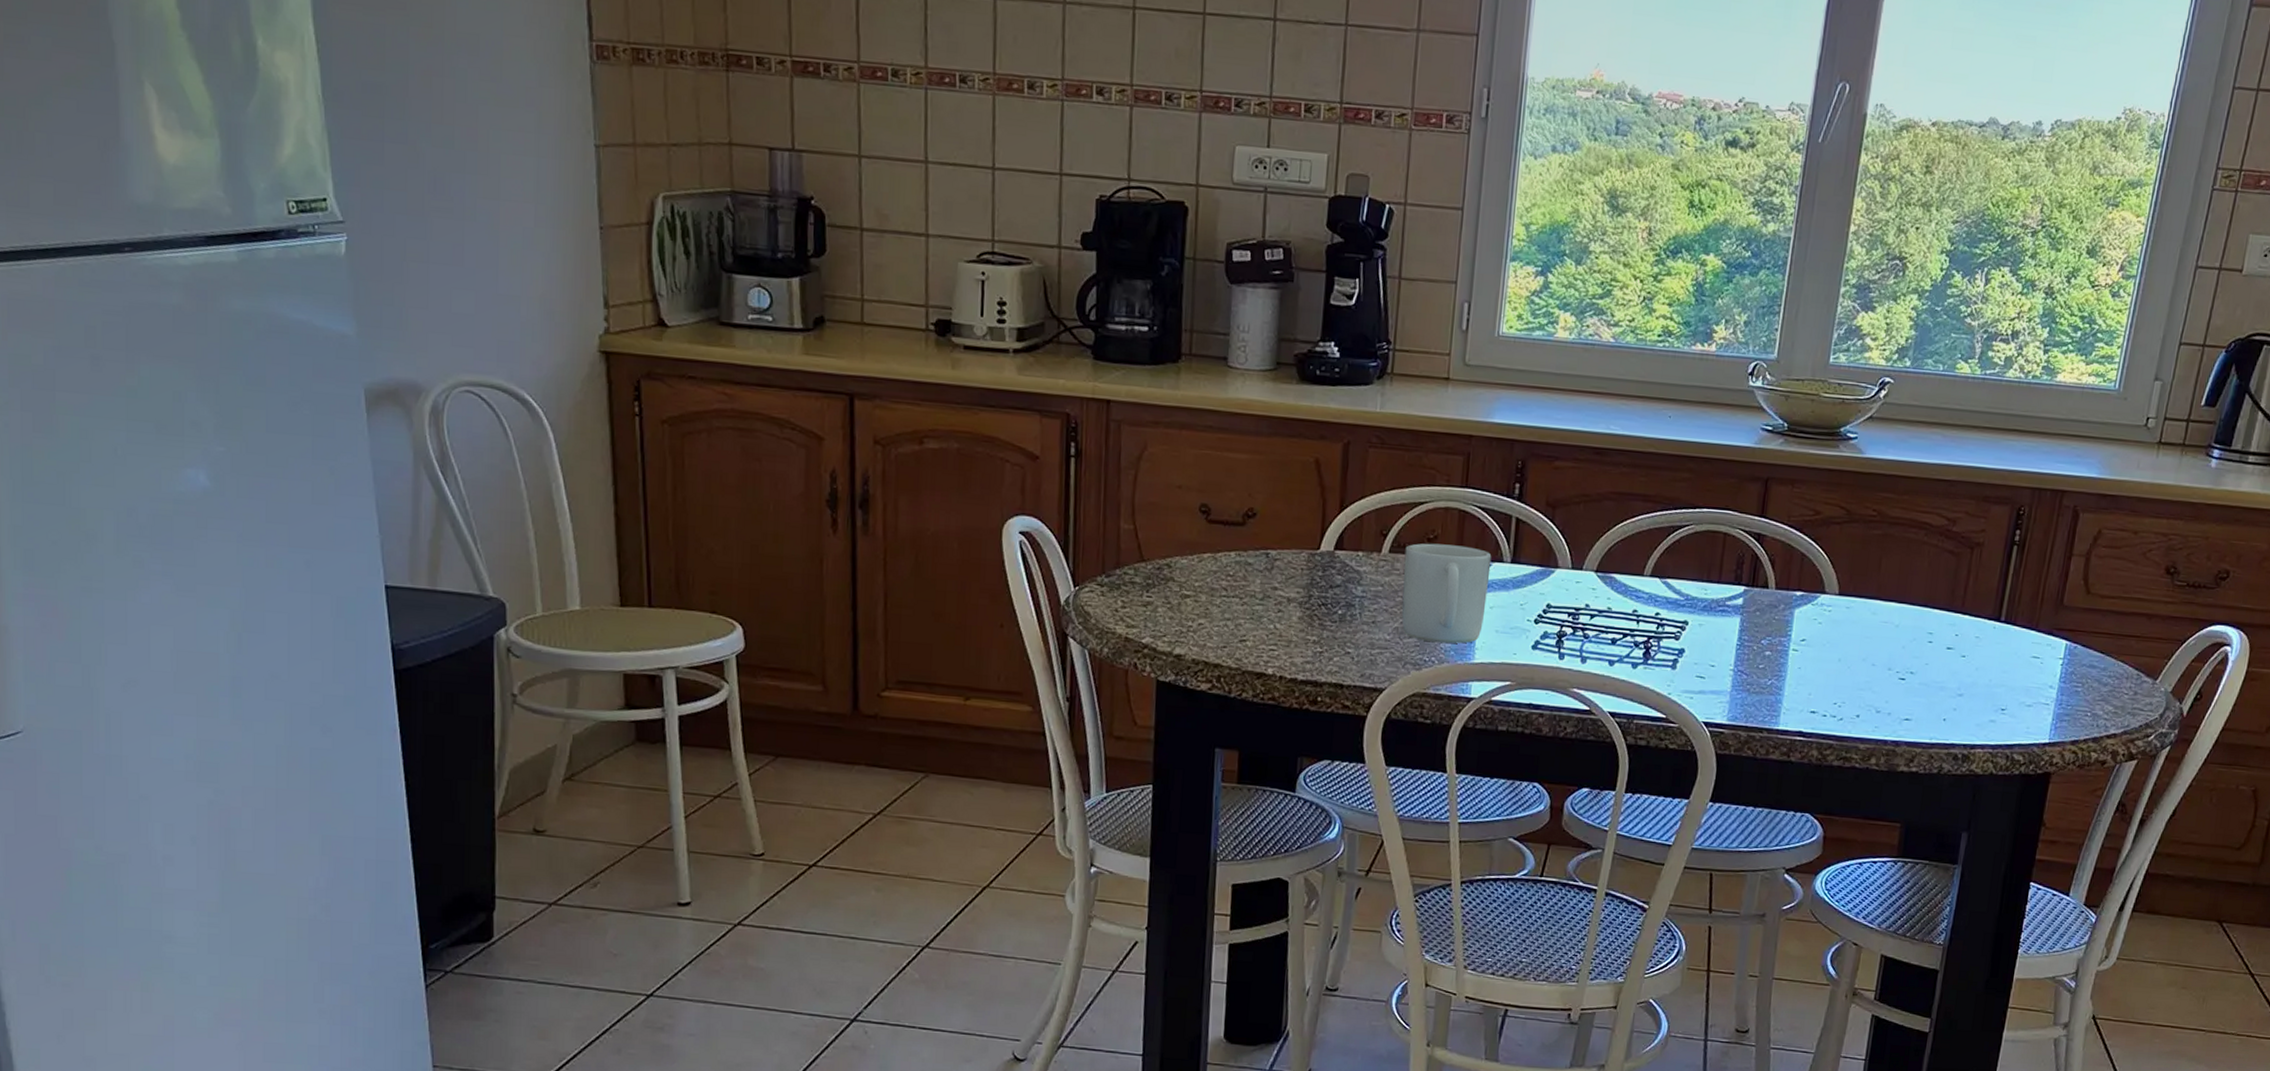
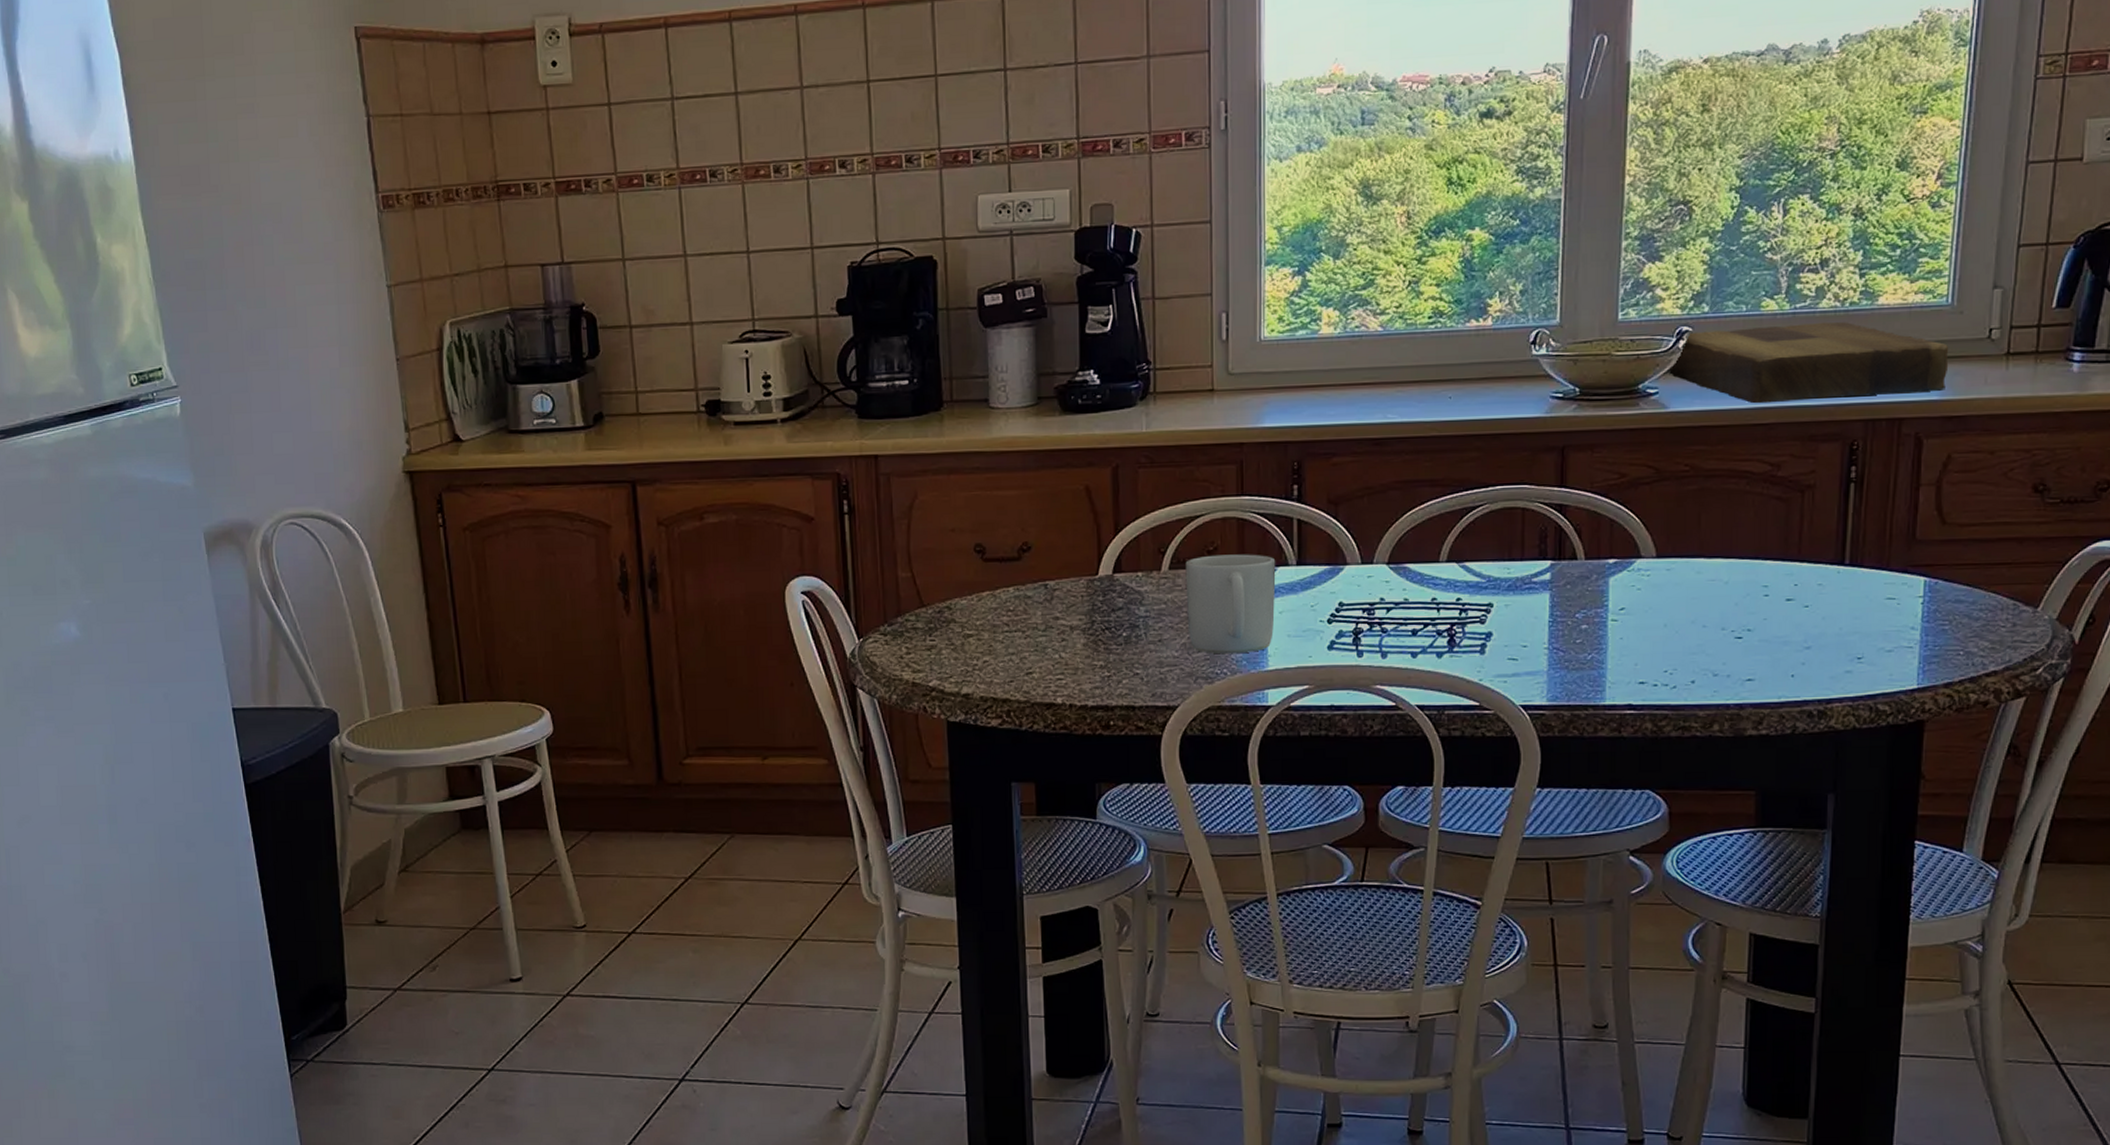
cutting board: none [1869,384,2112,469] -> present [1669,322,1949,404]

